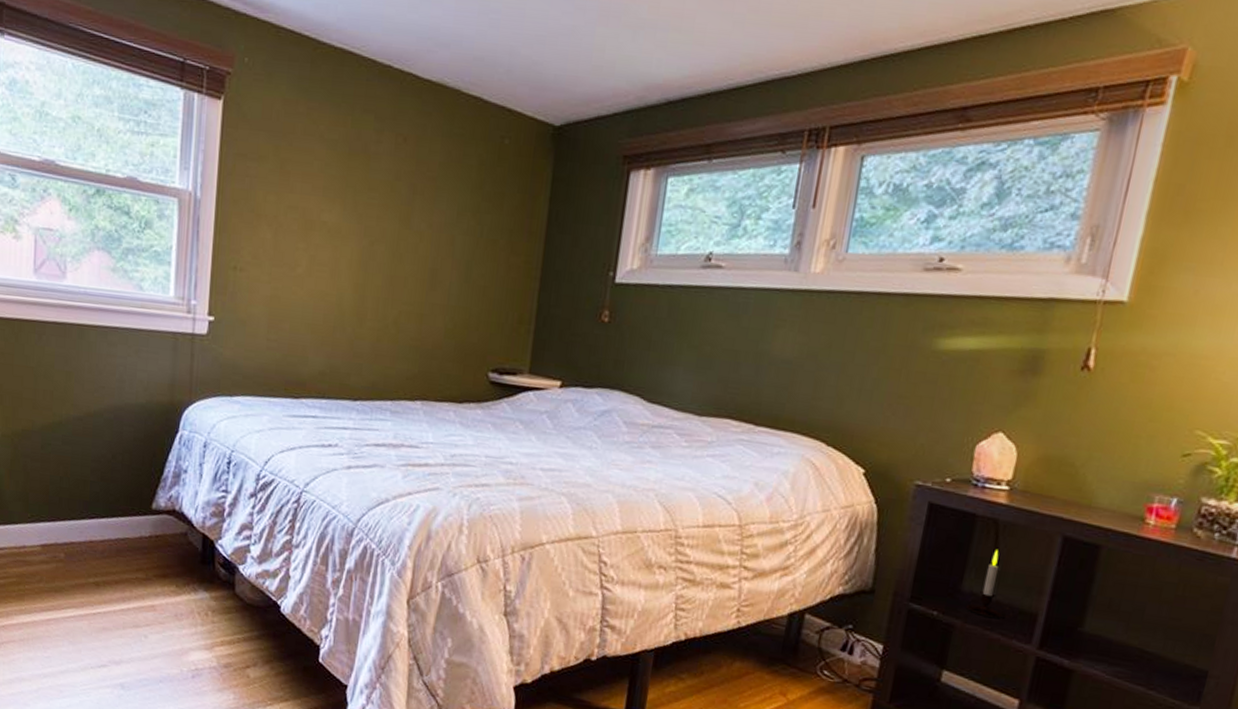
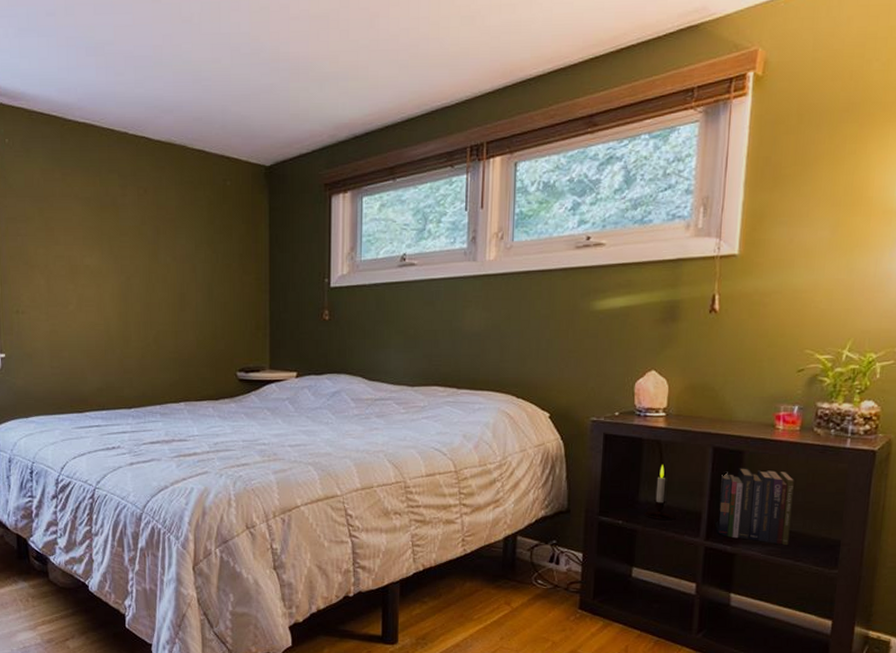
books: none [1052,564,1160,668] -> present [714,467,794,545]

